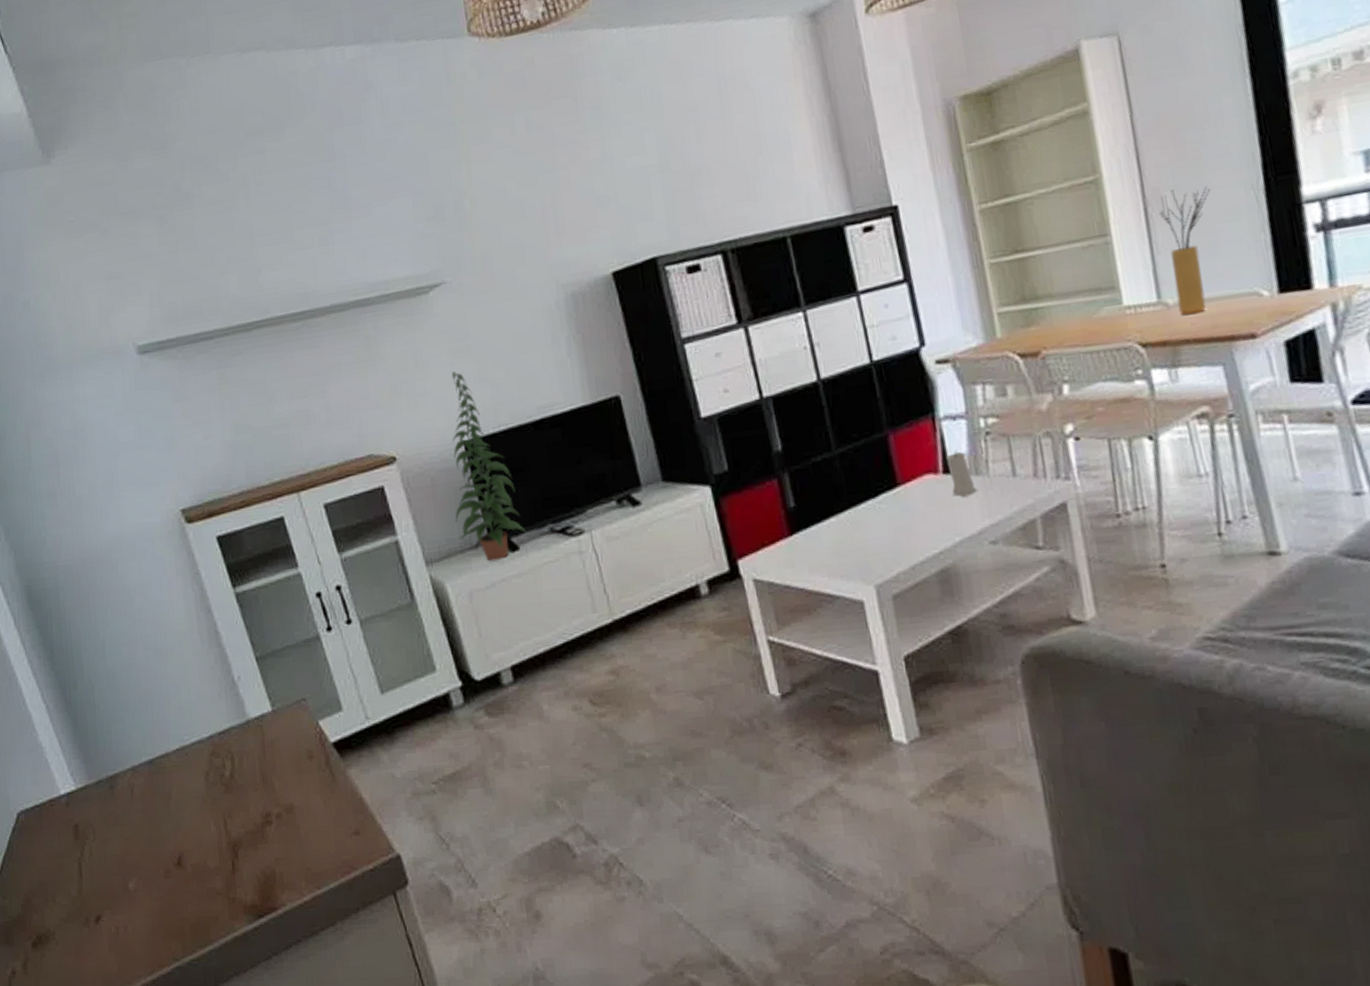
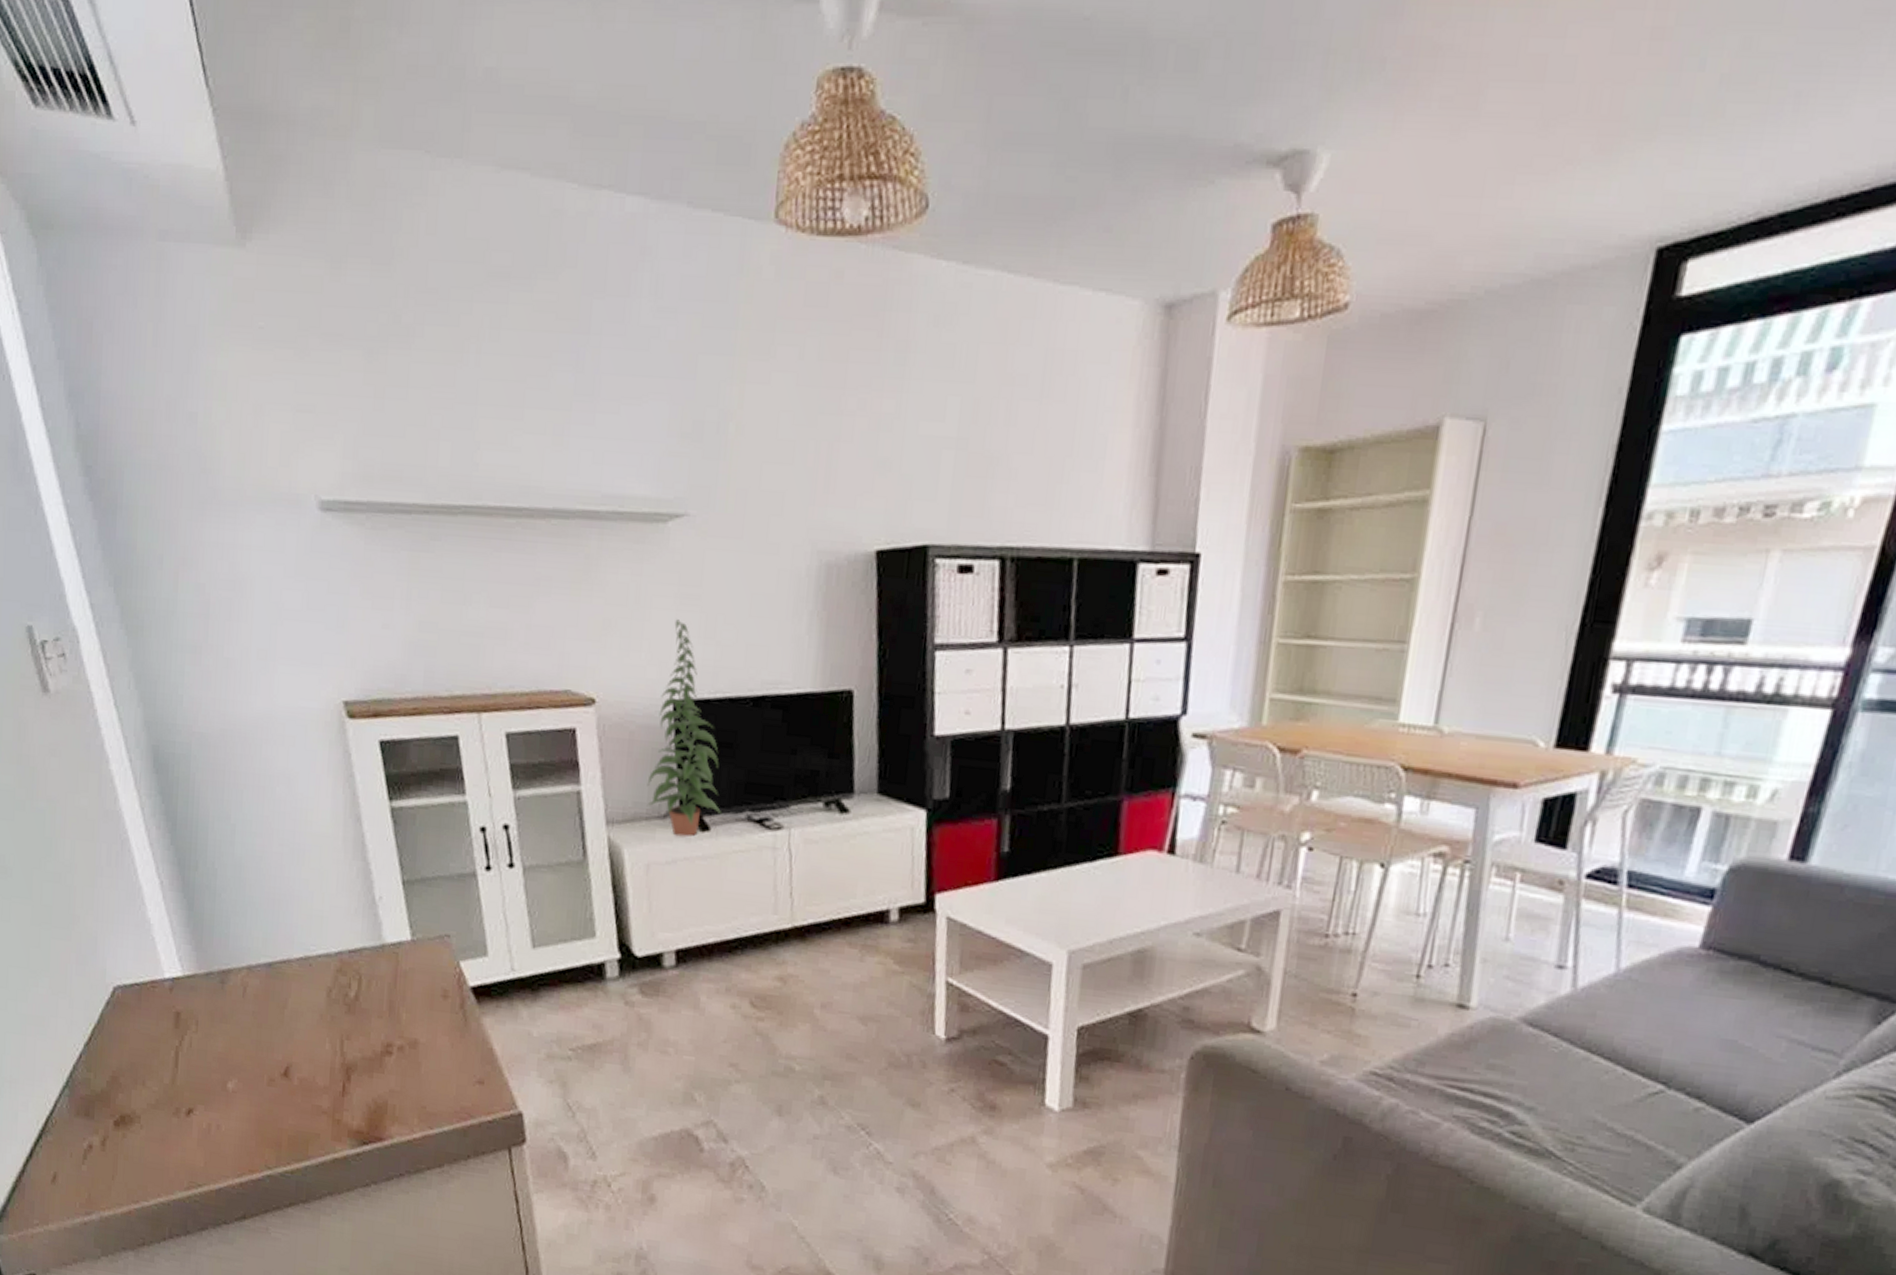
candle: present [946,450,978,497] -> none [1170,832,1197,882]
vase: present [1159,186,1211,316] -> none [1451,610,1524,749]

